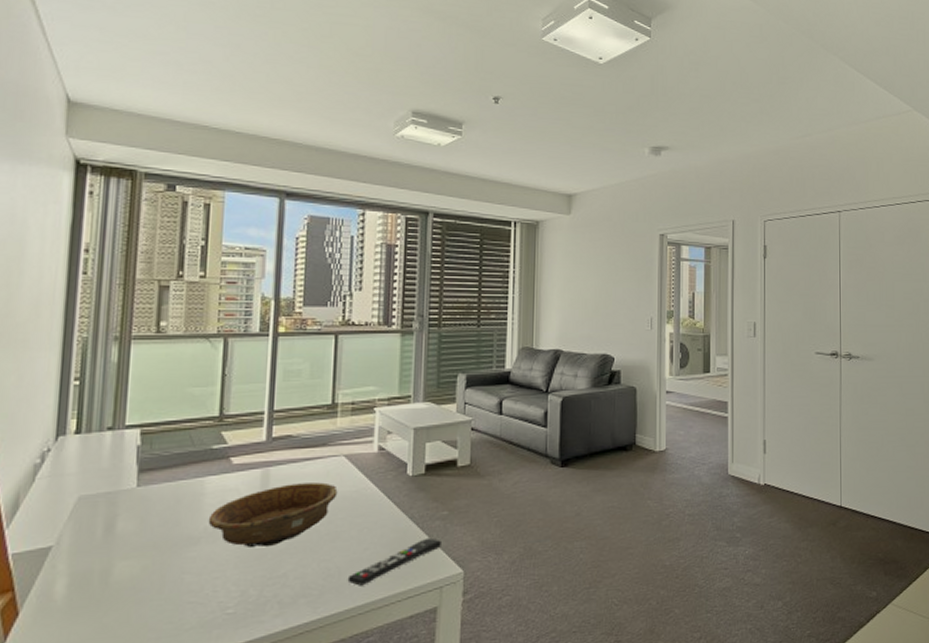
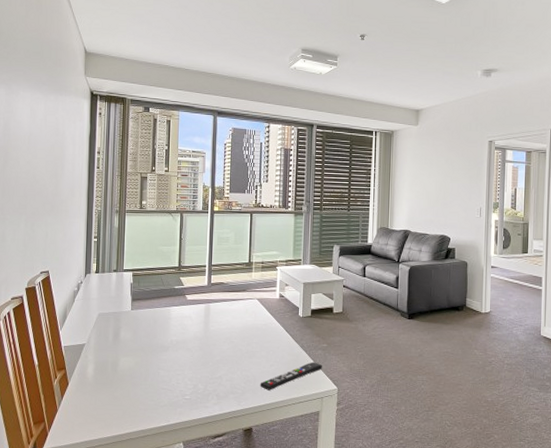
decorative bowl: present [208,482,338,549] -> none [173,316,253,358]

